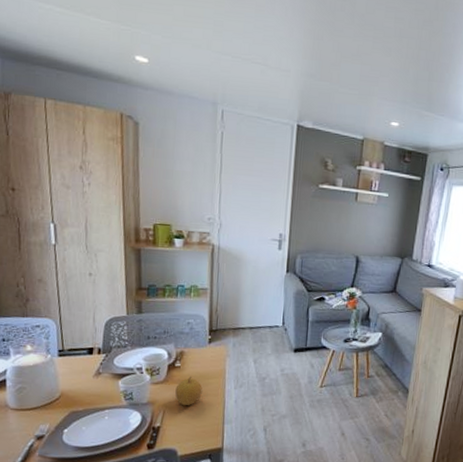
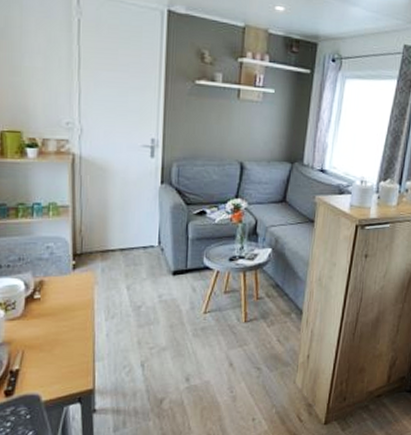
fruit: present [175,377,202,406] -> none [35,310,67,344]

